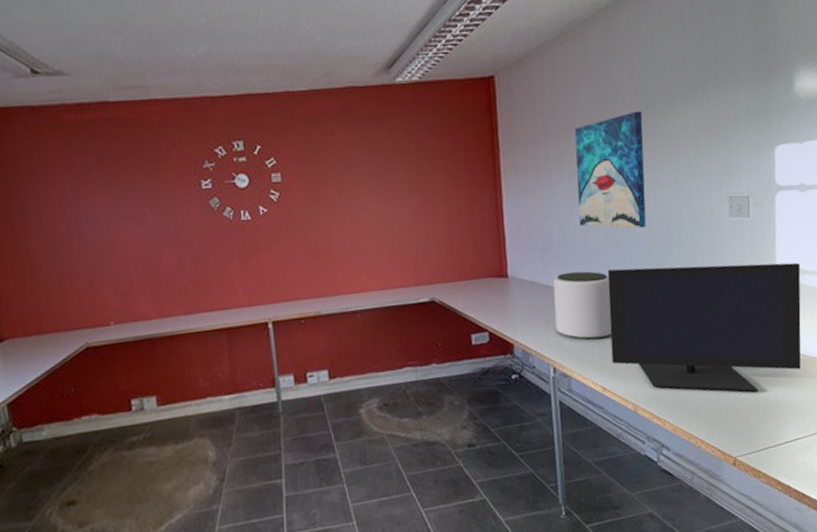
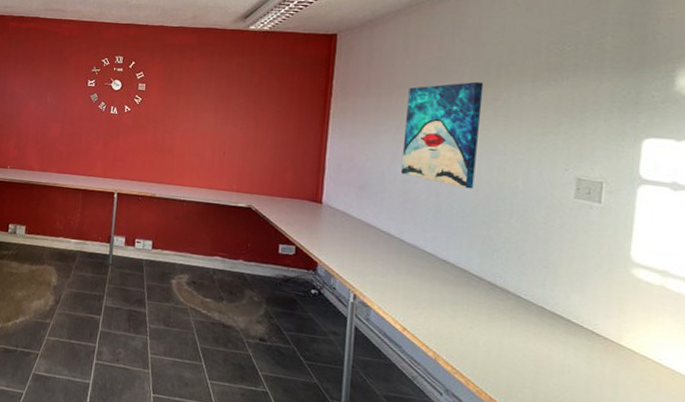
plant pot: present [552,271,612,340] -> none [361,211,425,281]
monitor: present [607,262,801,393] -> none [417,219,665,385]

